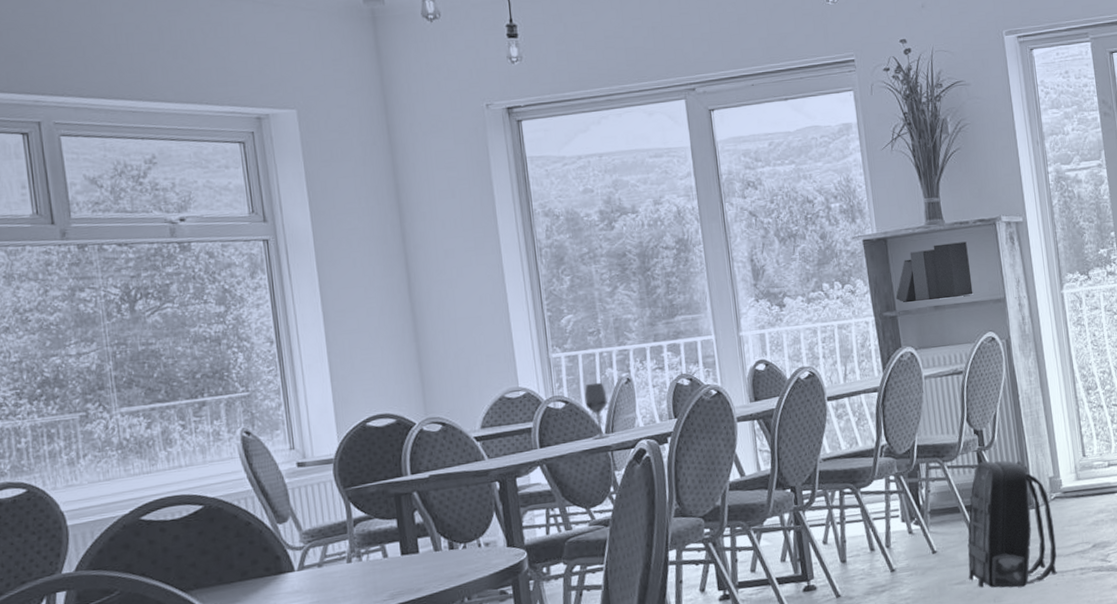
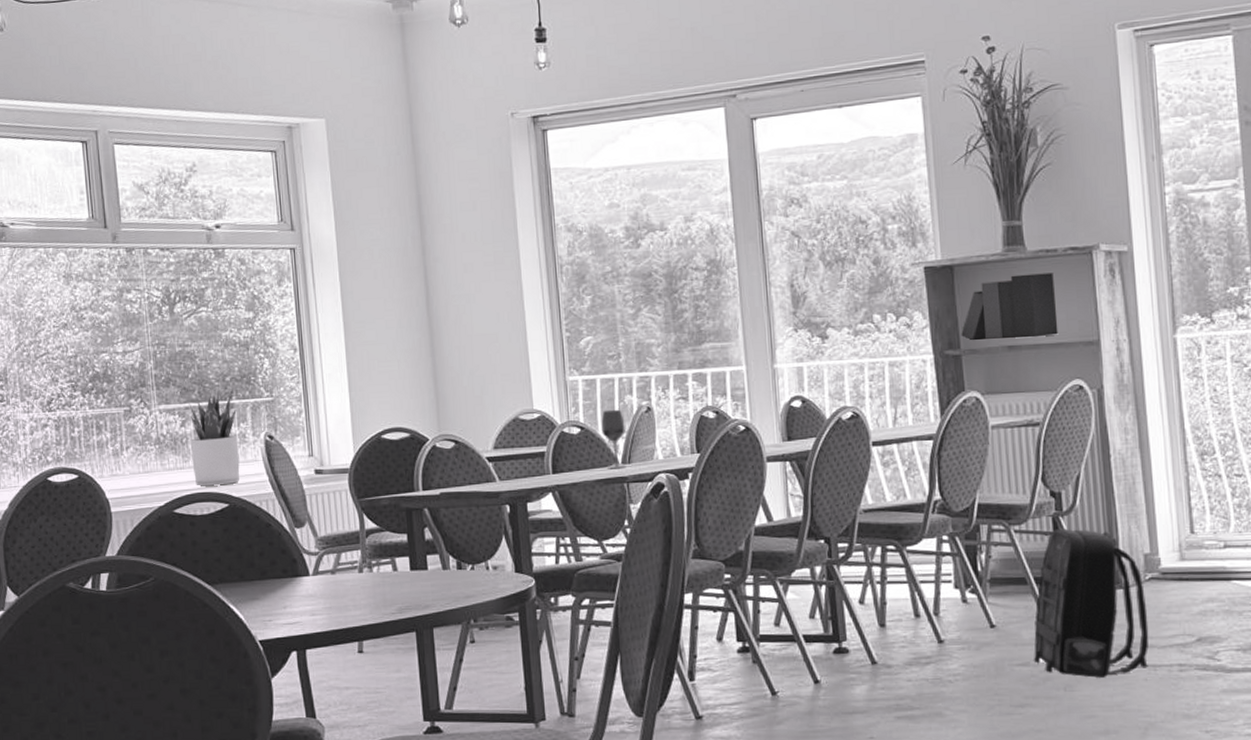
planter: none [155,387,215,490] -> present [189,390,240,487]

